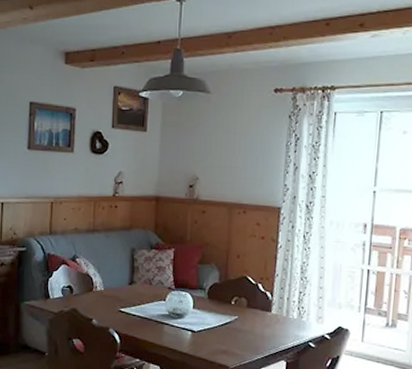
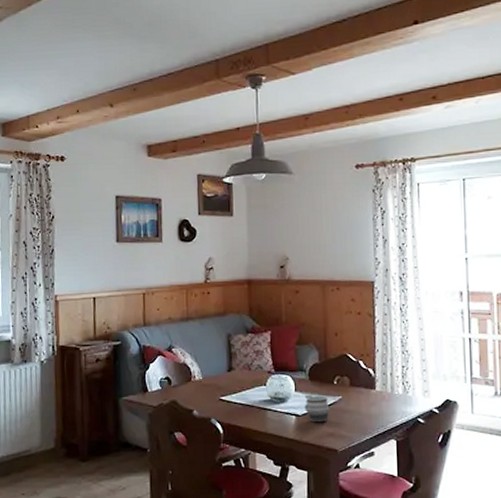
mug: none [201,312,225,340] -> present [304,394,330,423]

